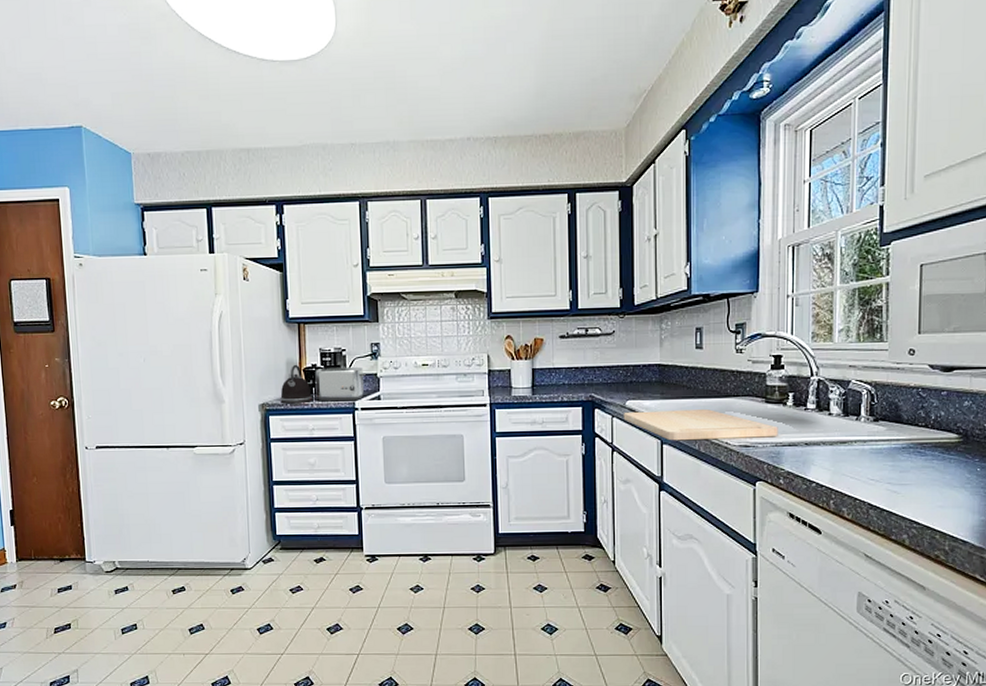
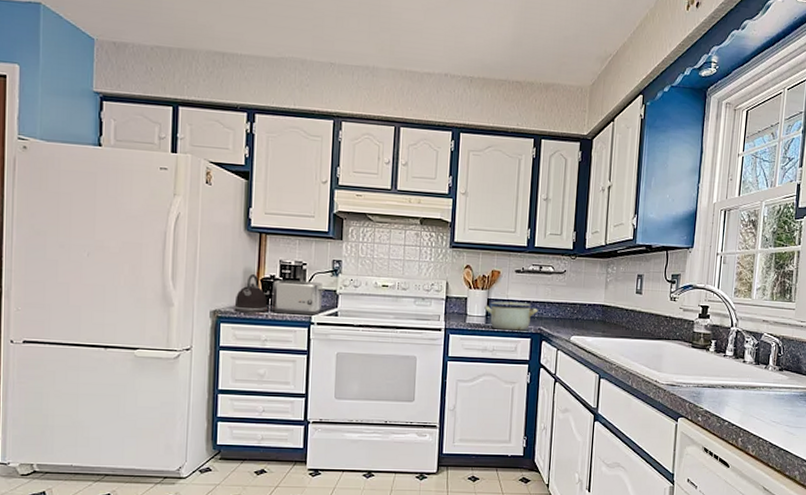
saucepan: none [530,369,588,401] -> present [484,301,538,332]
cutting board: present [623,409,778,441] -> none [567,346,701,379]

